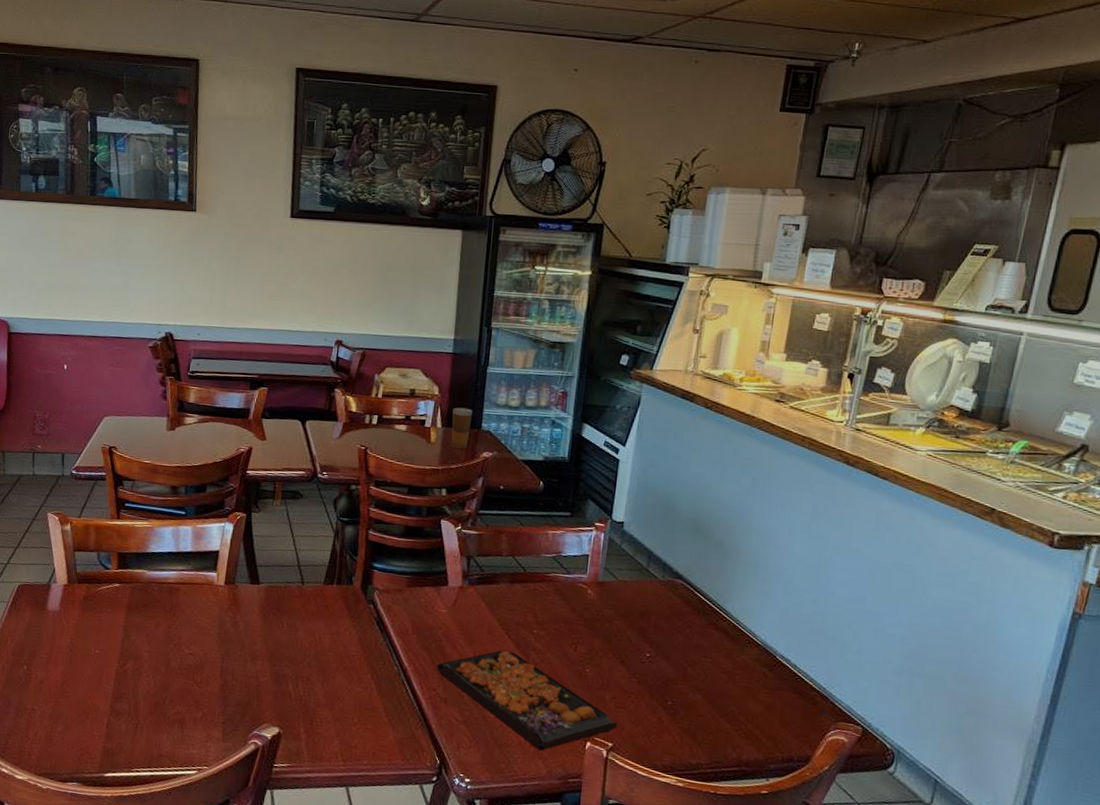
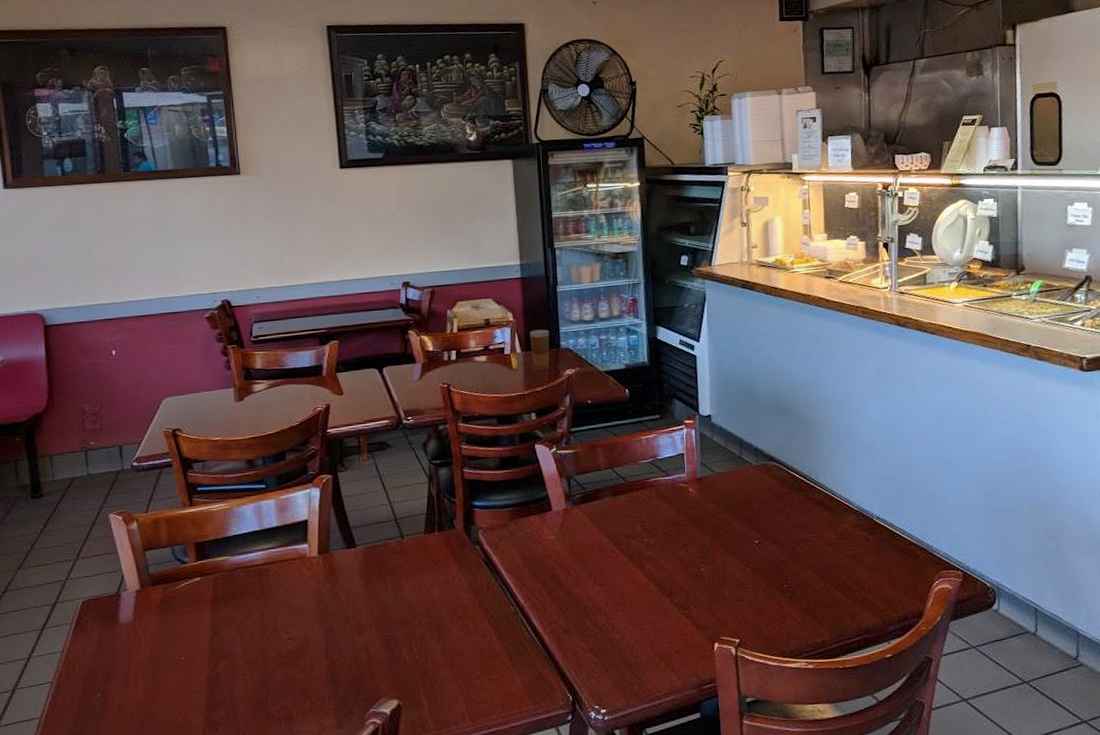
food tray: present [436,649,619,751] -> none [553,565,741,663]

